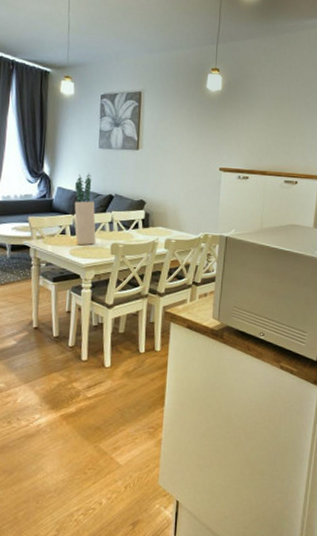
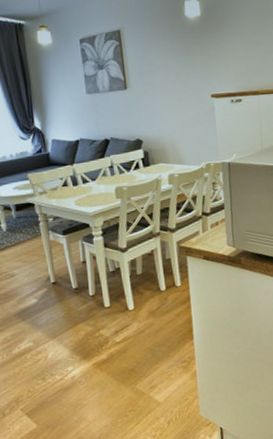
vase: present [74,172,96,246] -> none [69,120,99,195]

